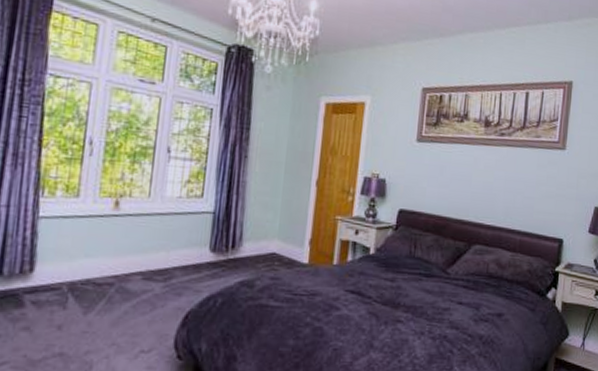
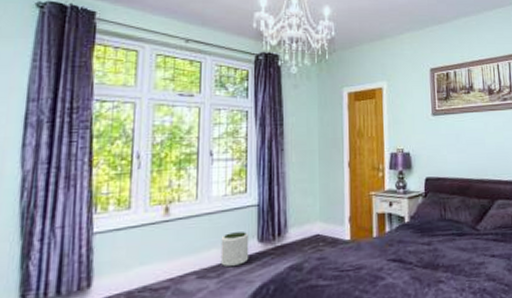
plant pot: none [168,237,201,274] -> present [220,232,249,268]

